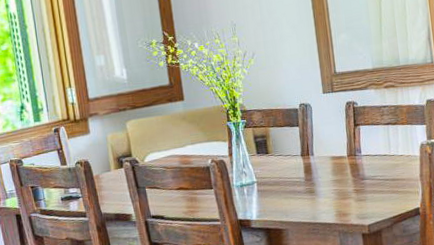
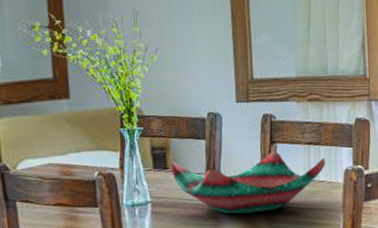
decorative bowl: none [270,132,403,188] -> present [170,151,325,214]

